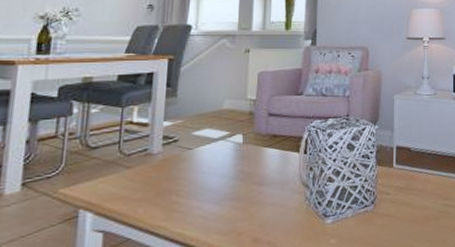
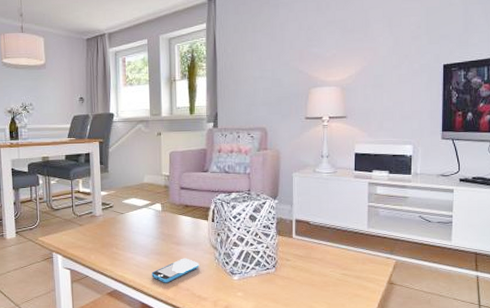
smartphone: none [222,201,286,237] -> present [151,258,200,283]

